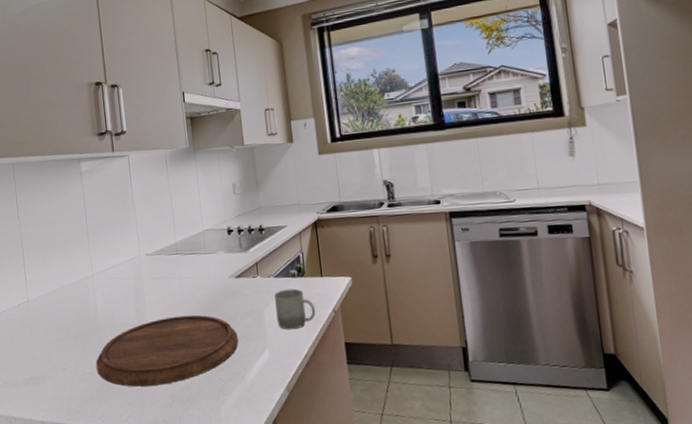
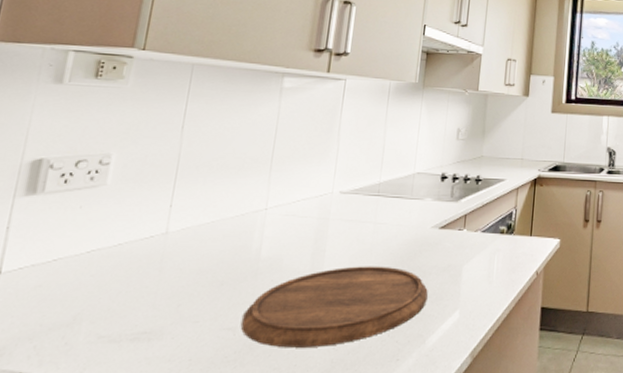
cup: present [274,288,316,330] -> none [475,246,518,290]

